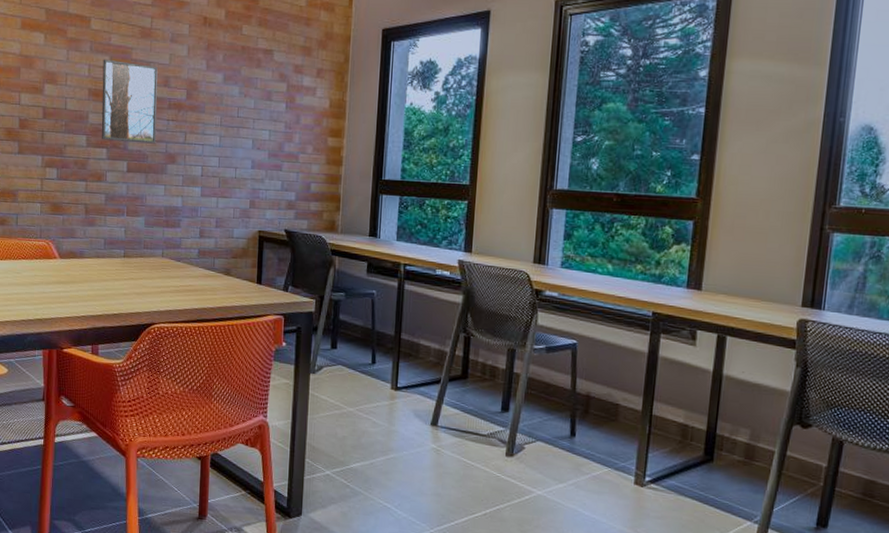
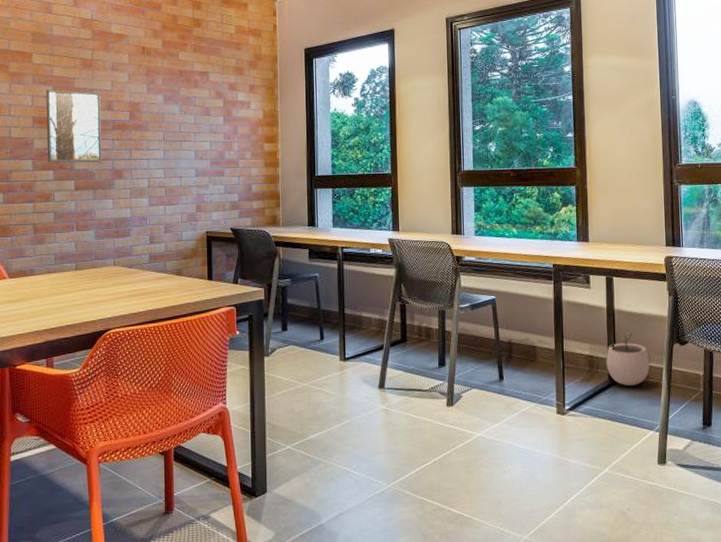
plant pot: none [703,404,759,467] -> present [606,333,650,386]

